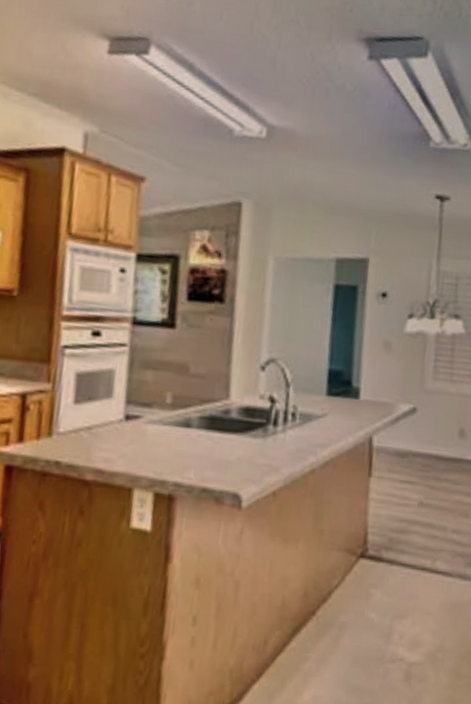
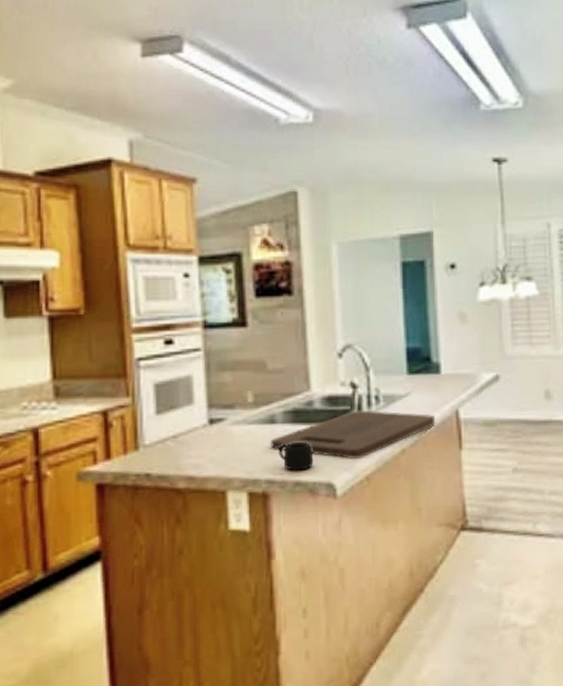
cutting board: none [182,424,349,474] -> present [270,410,436,460]
mug: none [189,449,224,478] -> present [279,442,314,471]

